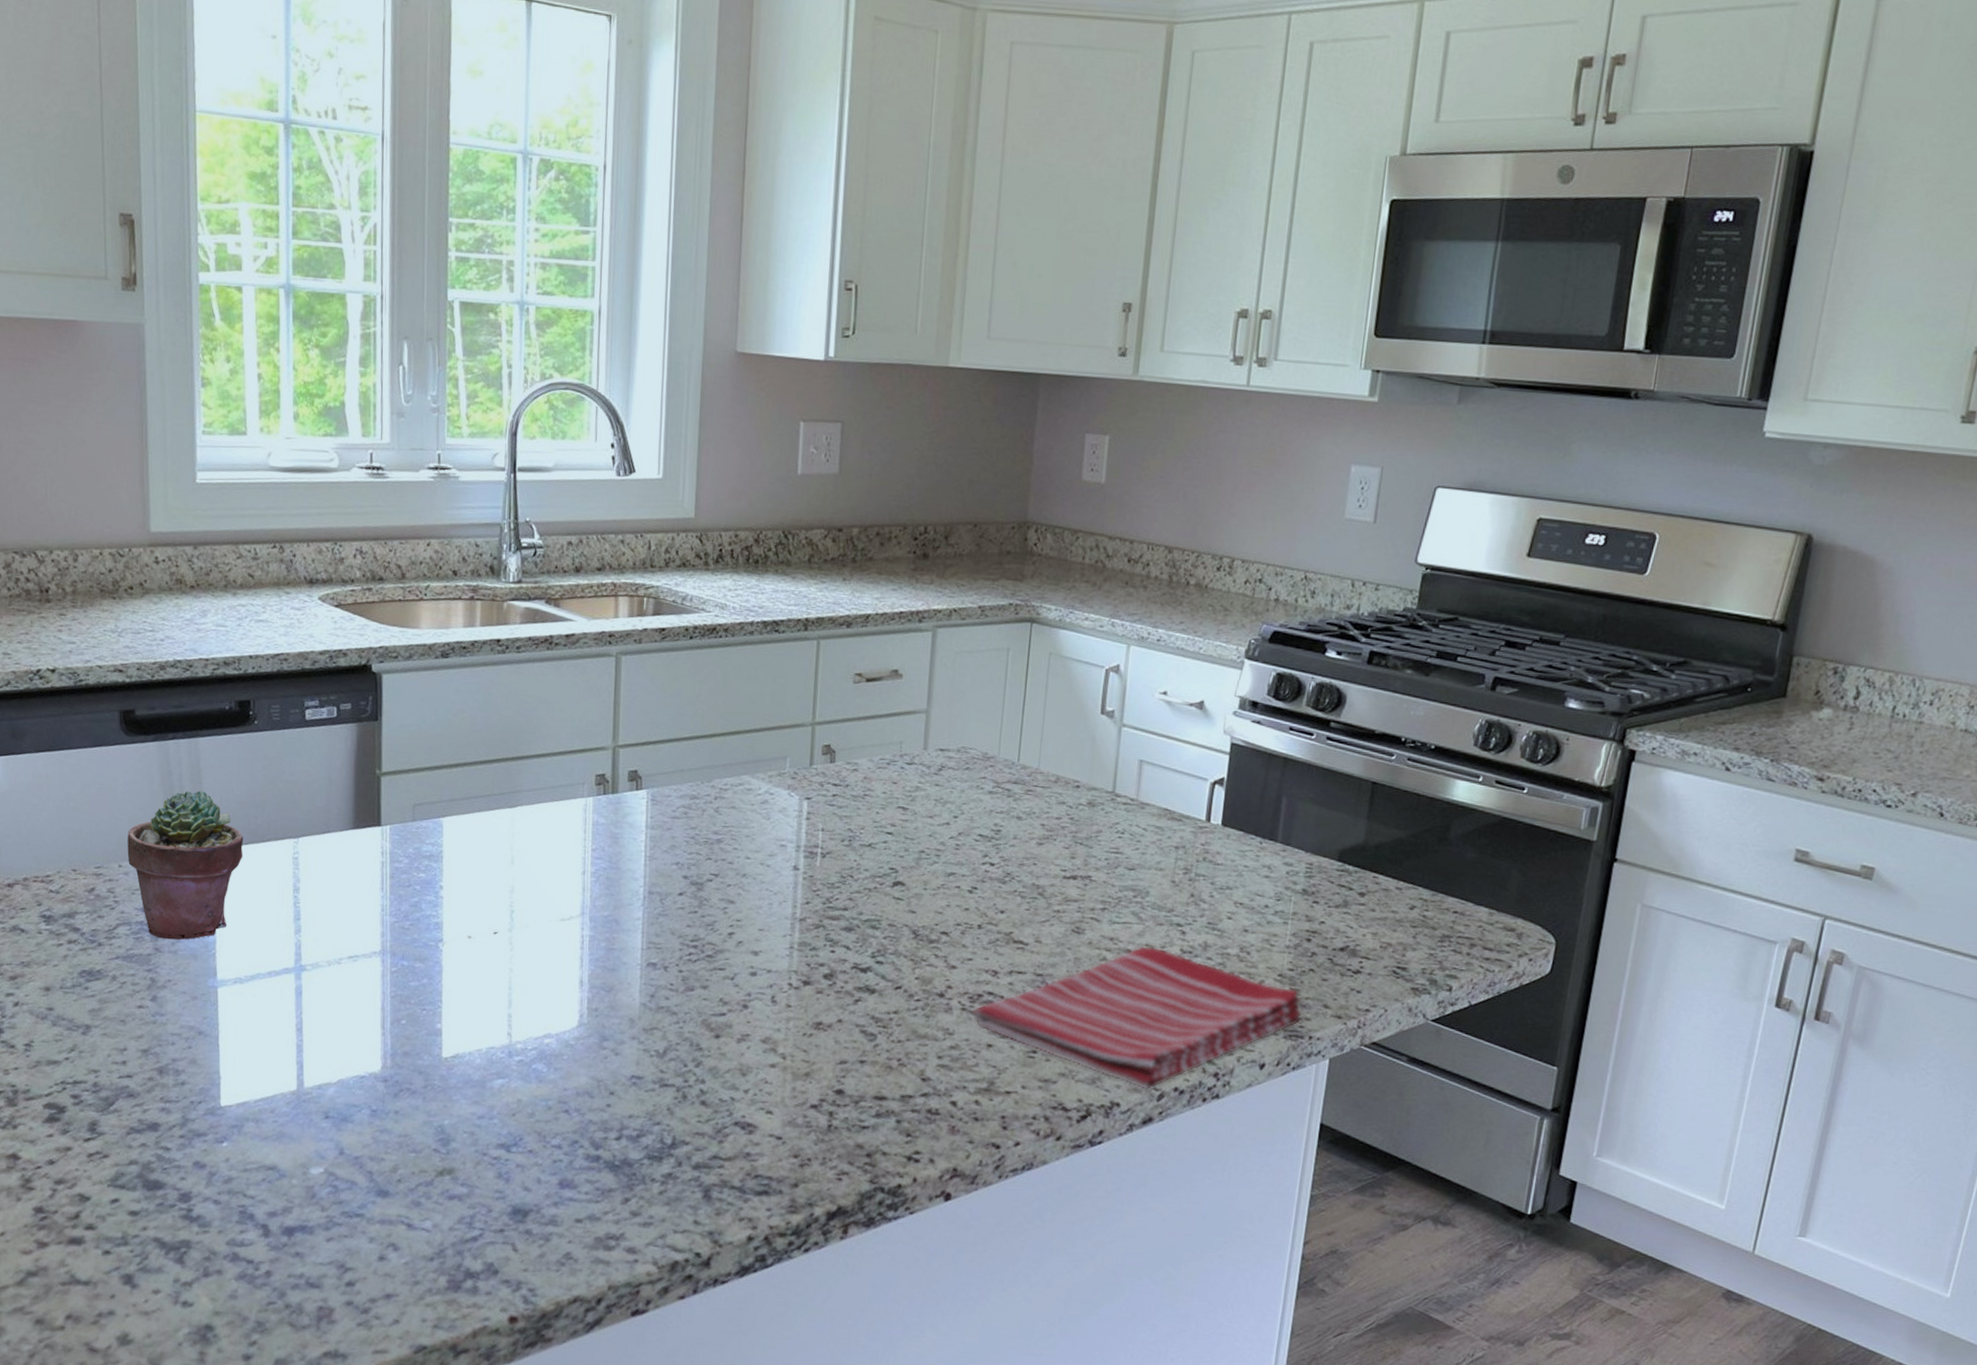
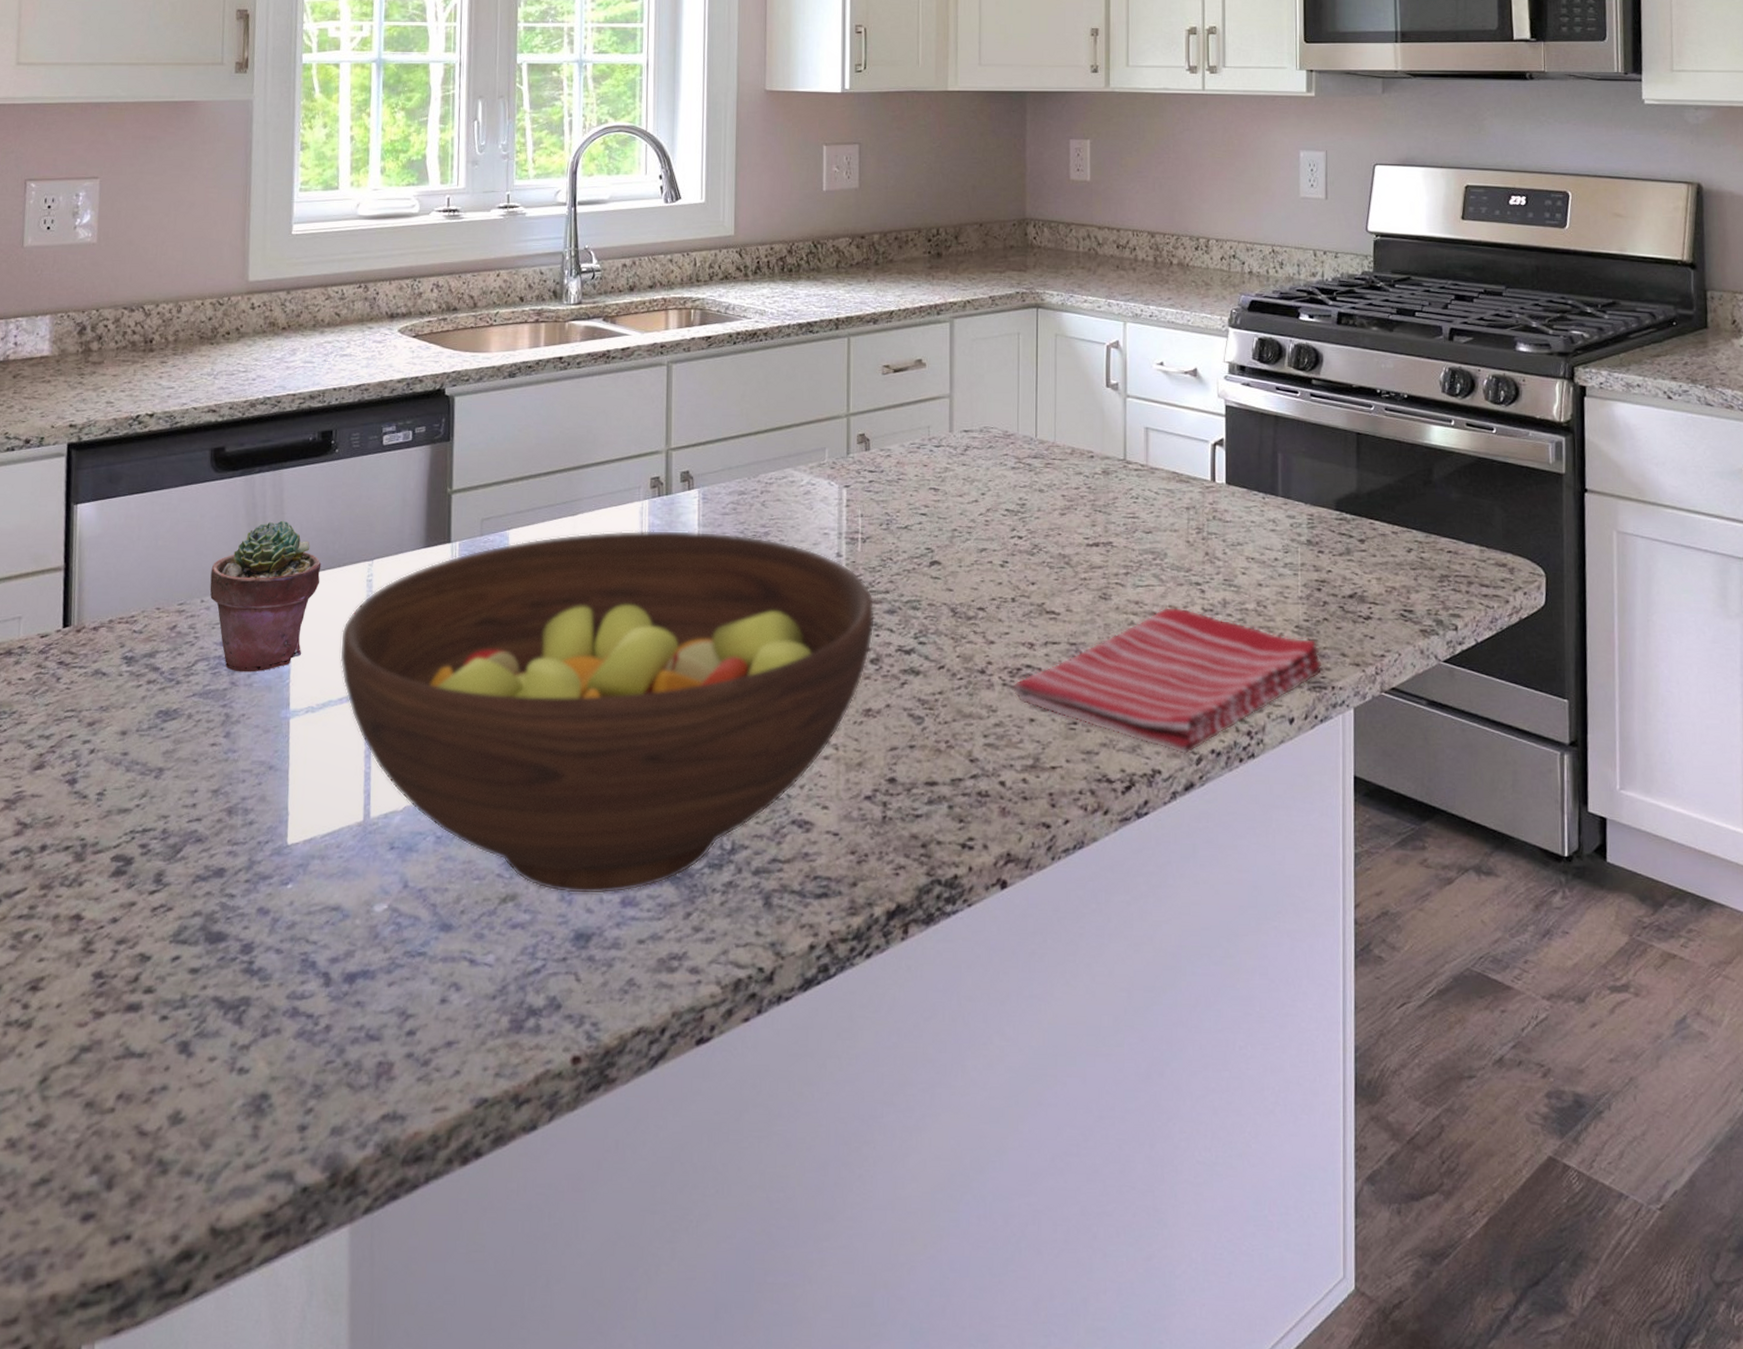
fruit bowl: none [266,826,832,1175] -> present [339,530,875,895]

